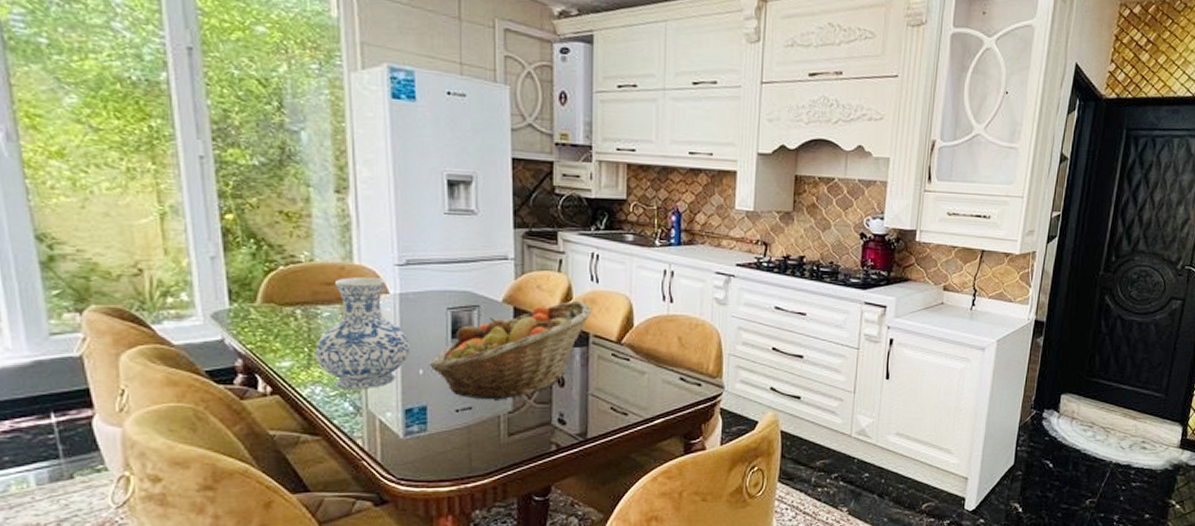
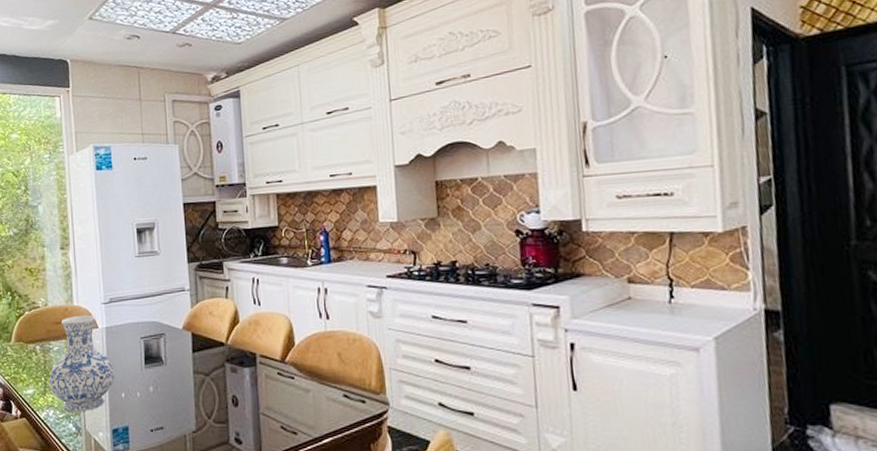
fruit basket: present [430,300,592,400] -> none [129,323,257,420]

